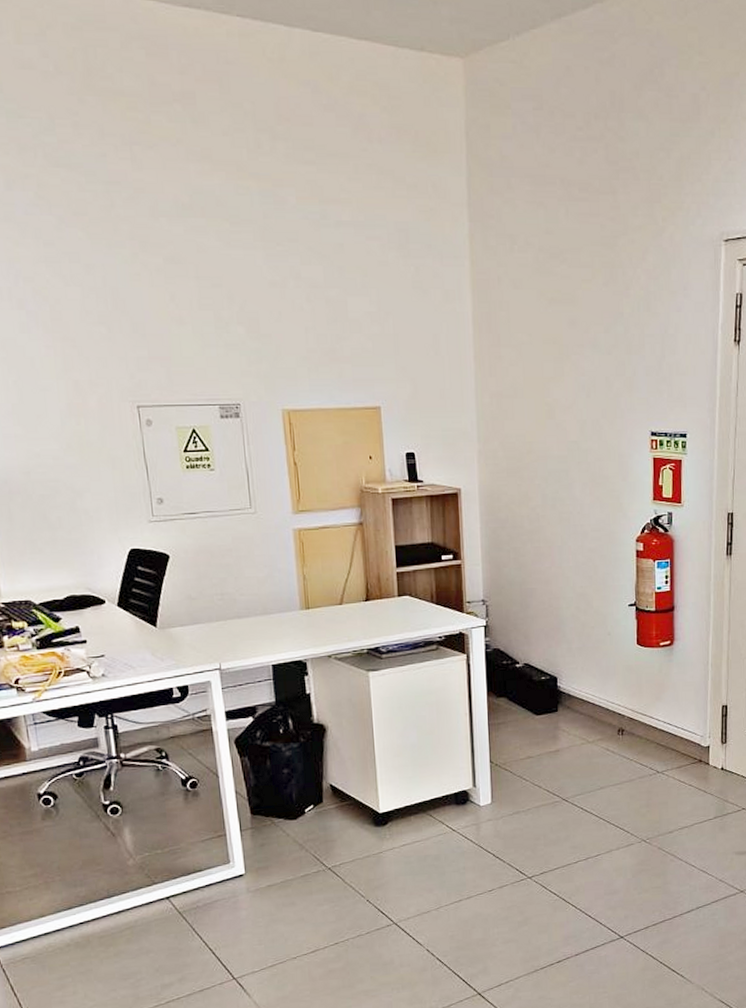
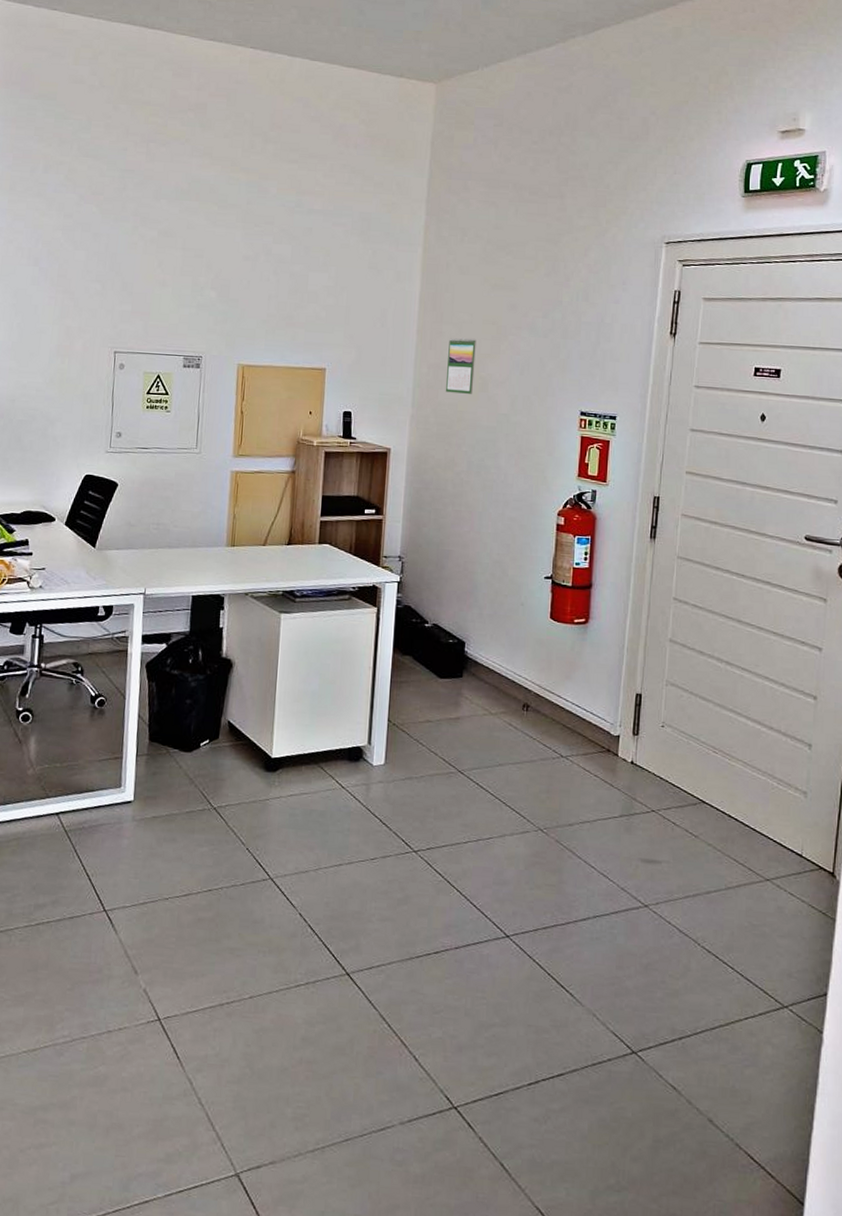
calendar: none [509,361,540,423] -> present [445,337,476,394]

